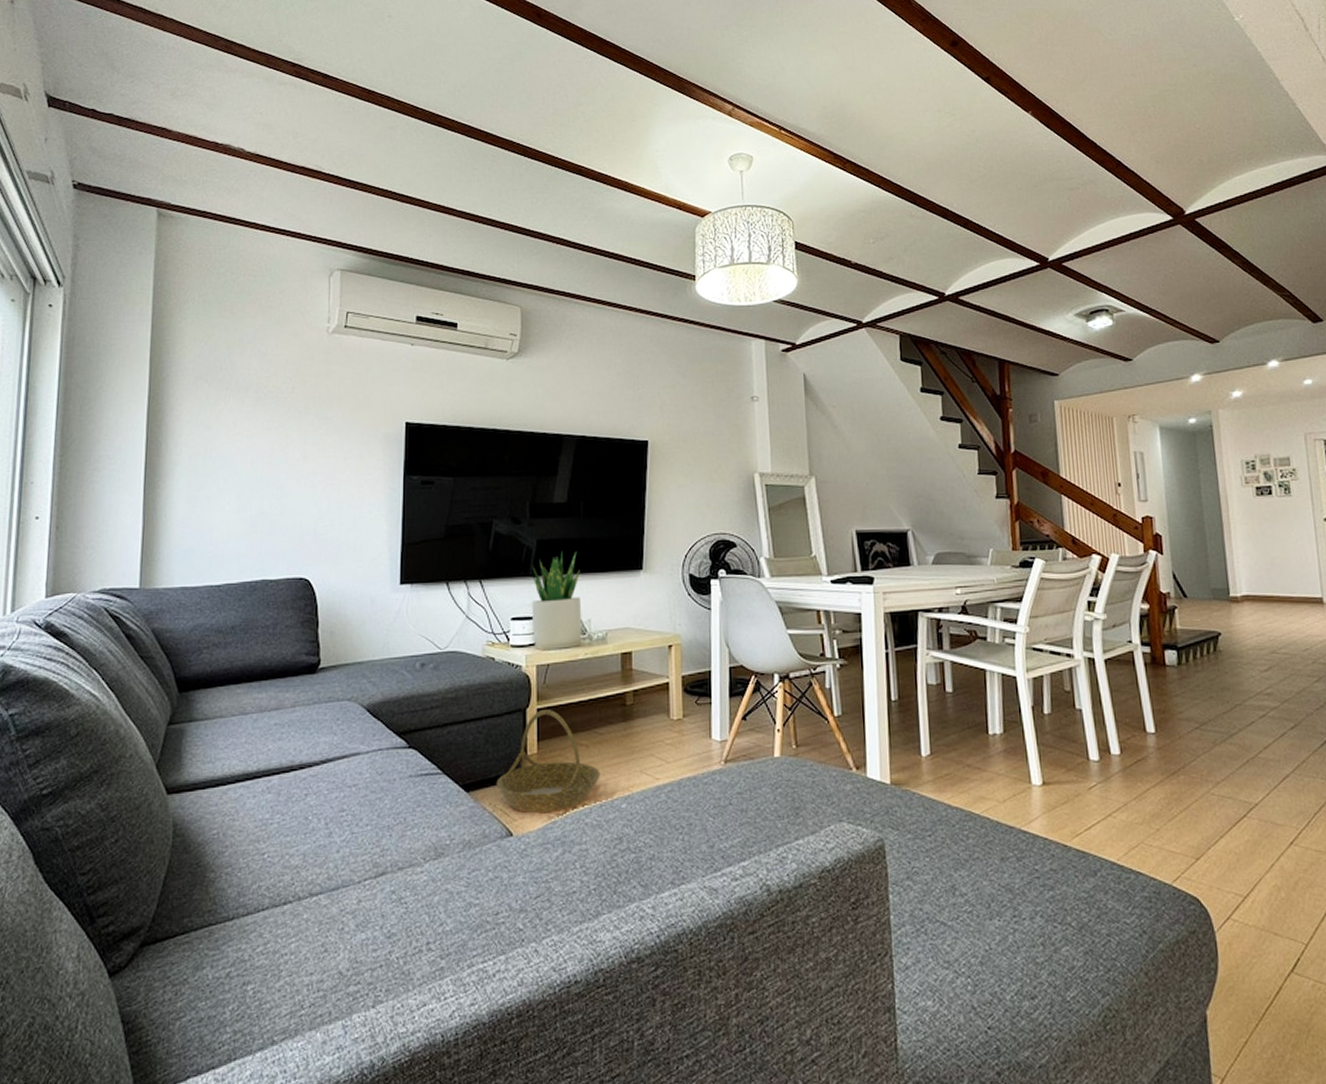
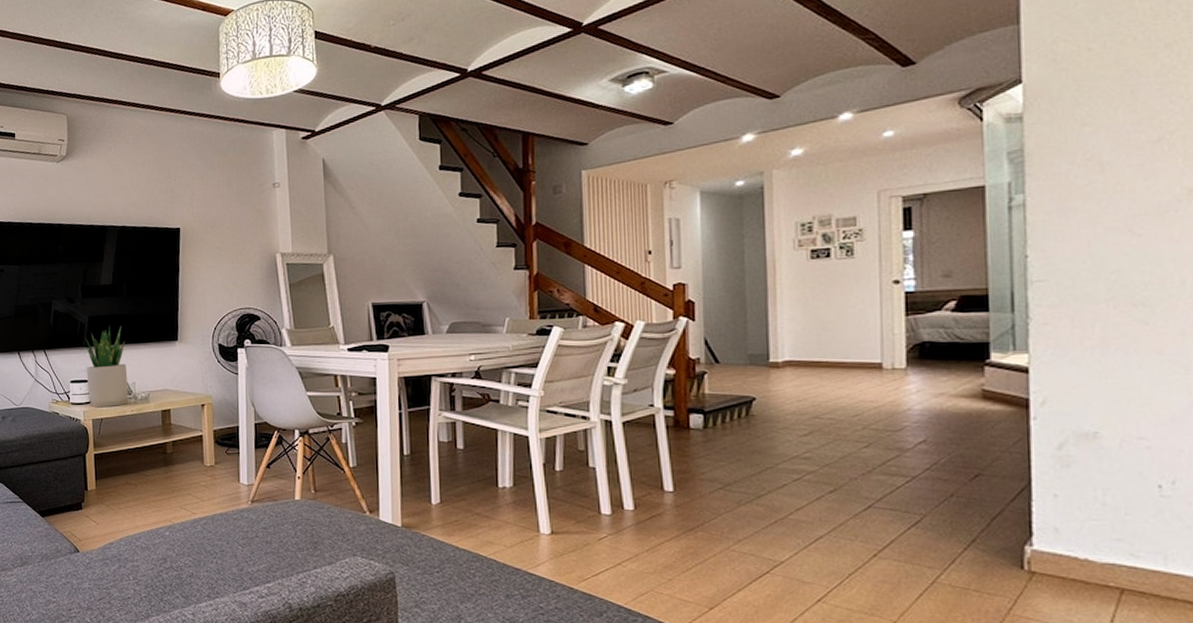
basket: present [496,710,600,814] -> none [64,455,147,536]

